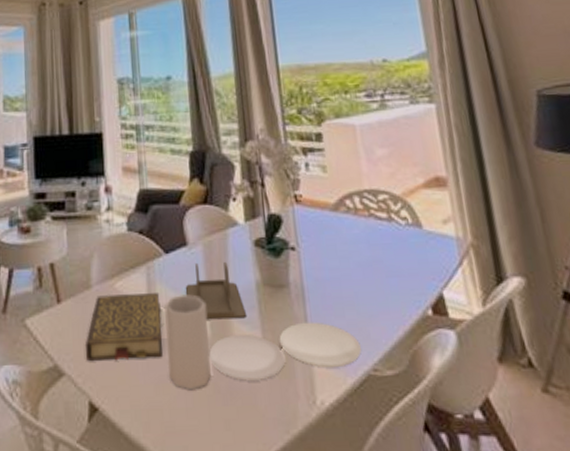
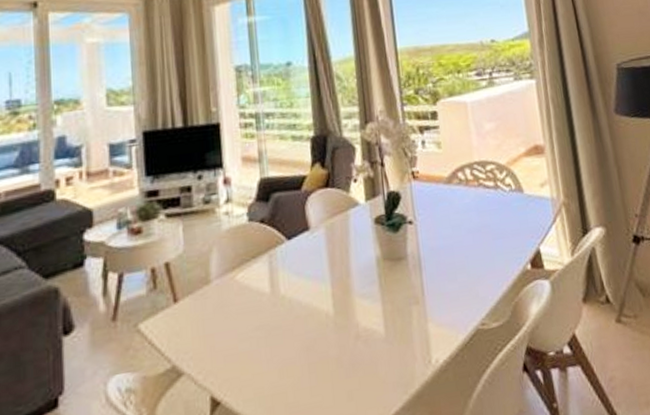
book: present [86,293,164,361] -> none [206,279,288,357]
cup: present [164,294,211,391] -> none [287,277,334,370]
napkin holder: present [186,262,246,319] -> none [309,242,367,298]
plate: present [209,334,286,381] -> none [332,307,404,353]
plate: present [279,322,361,368] -> none [398,288,471,329]

